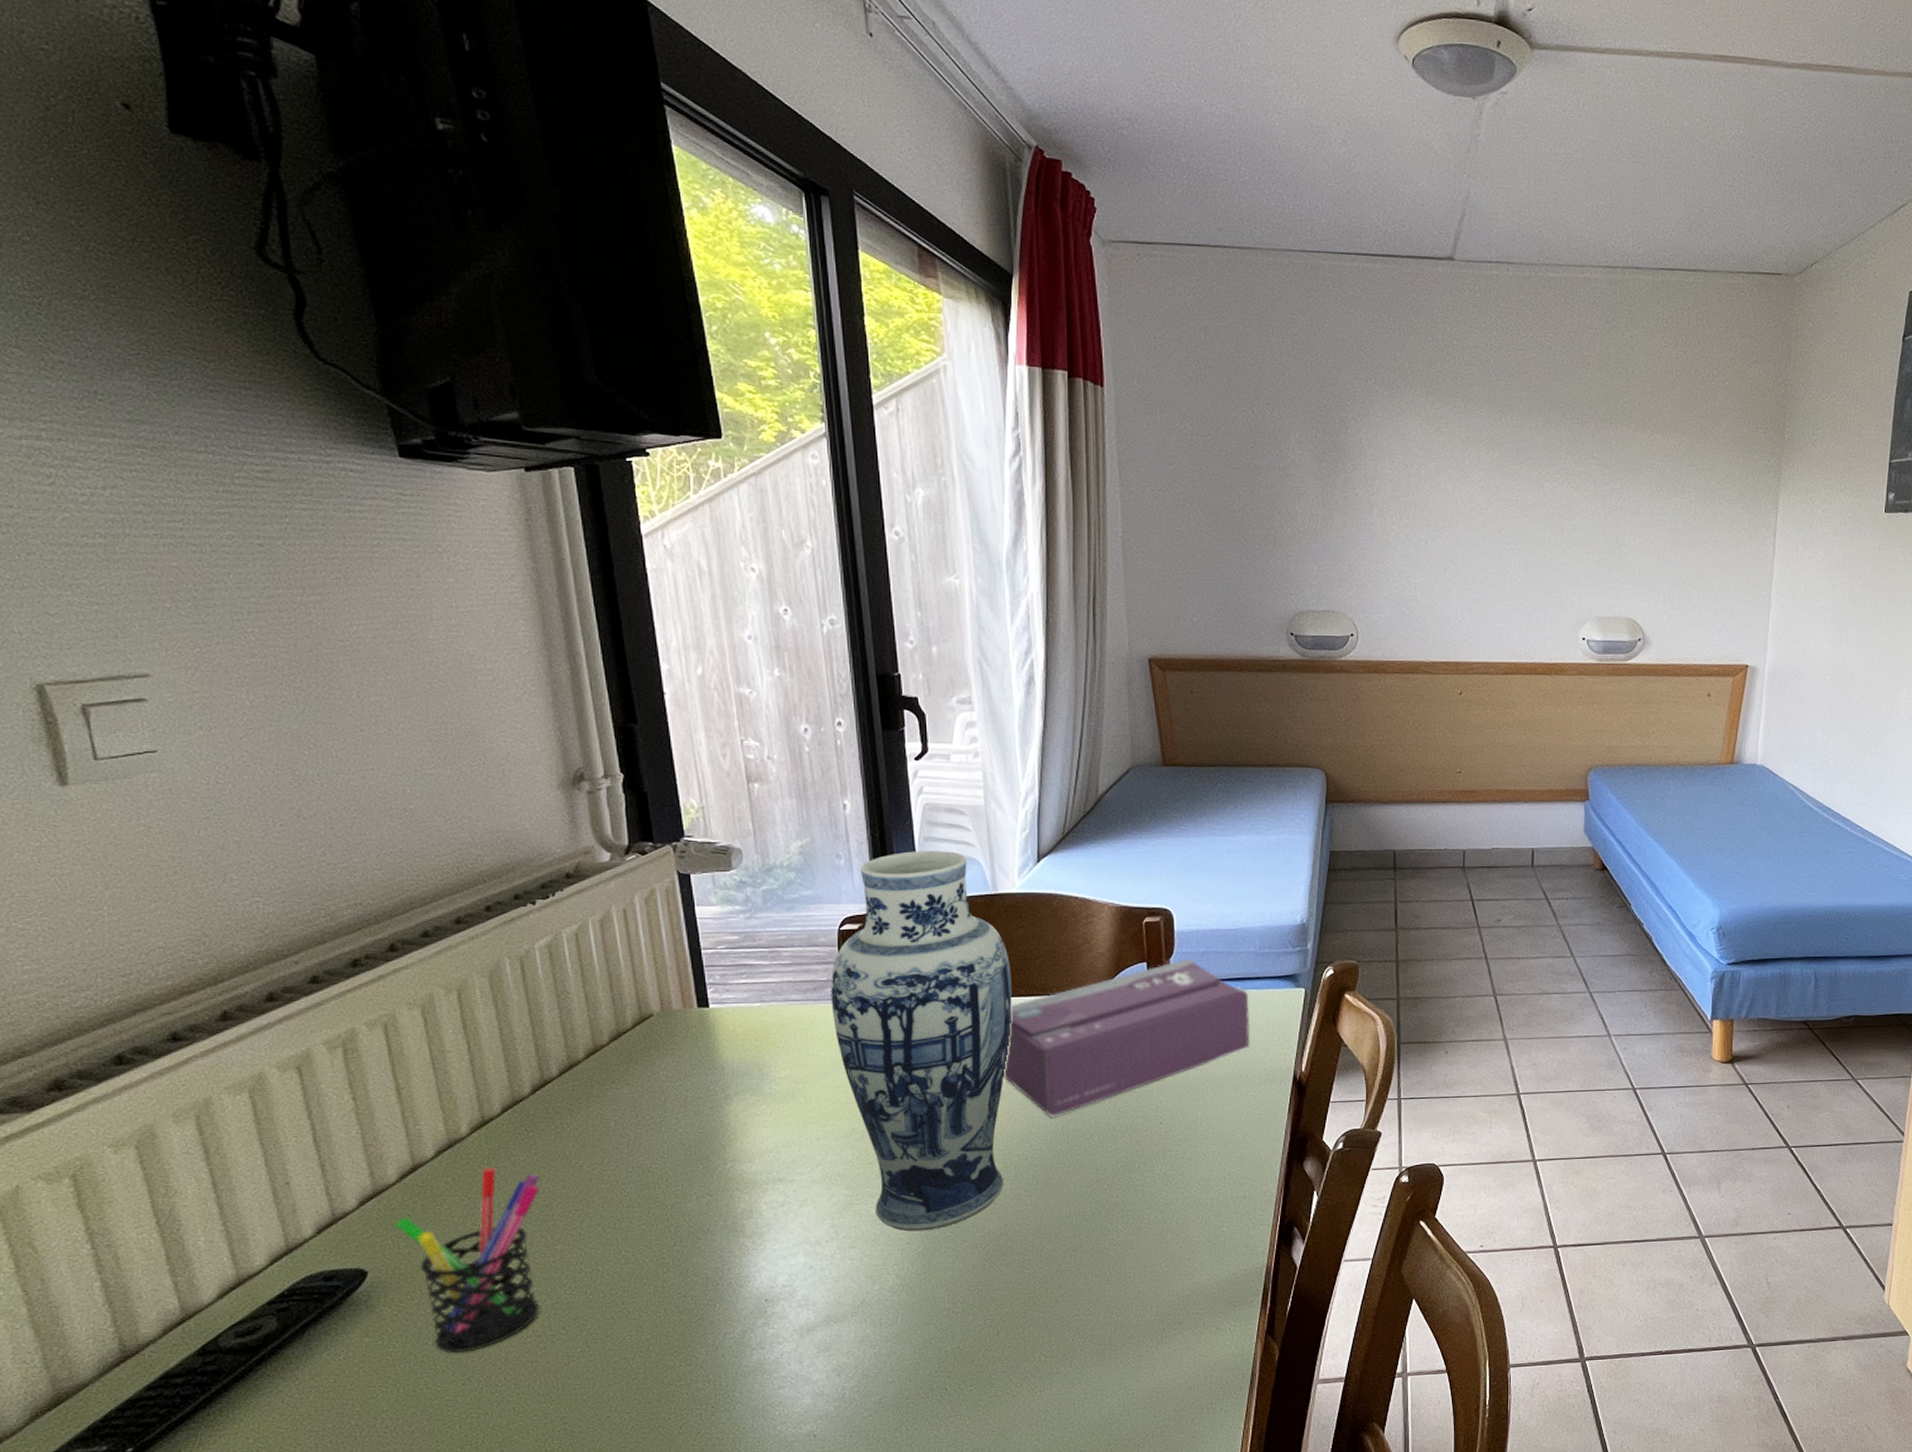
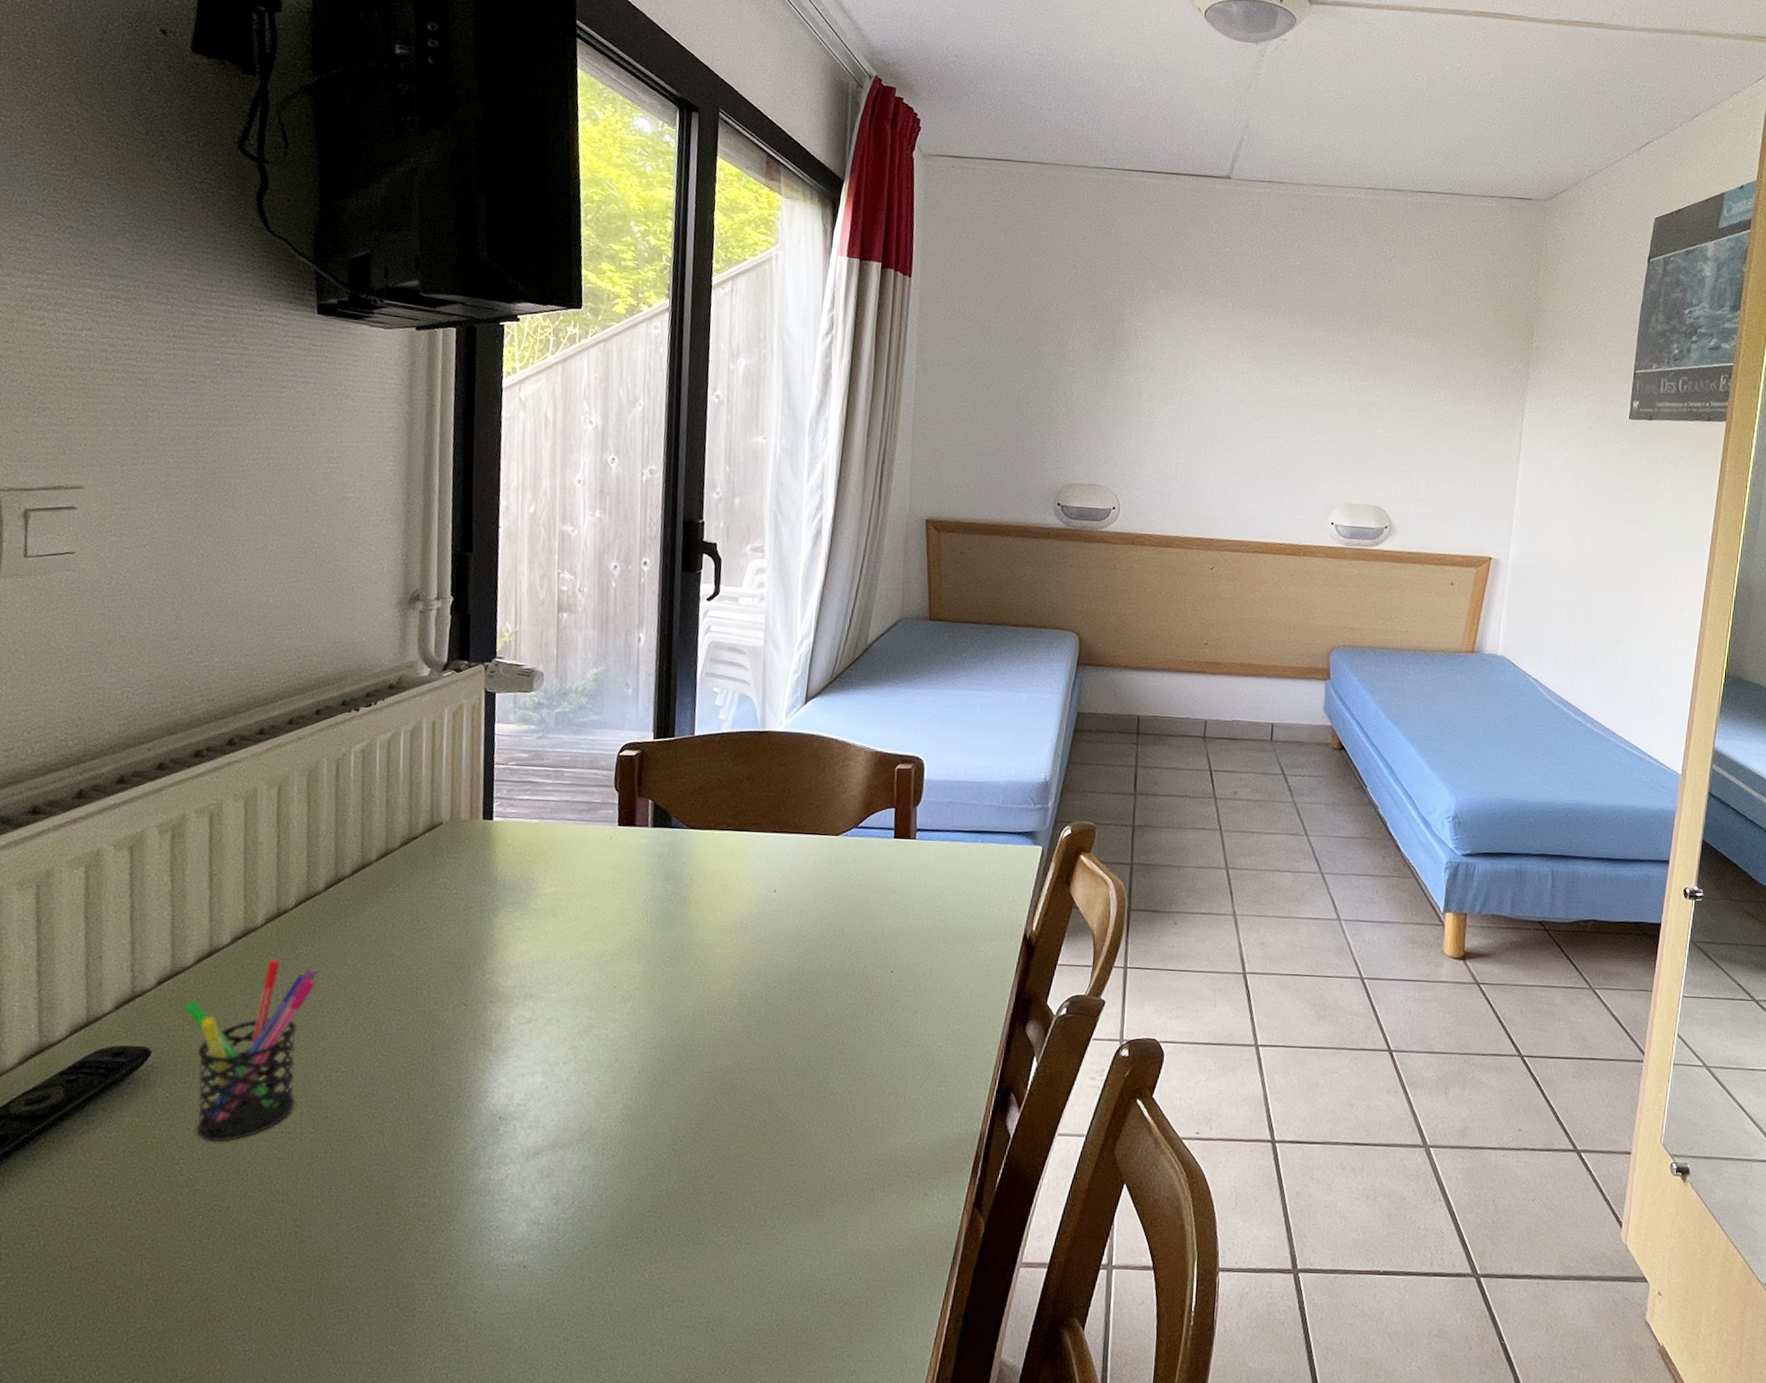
vase: present [830,850,1012,1232] -> none [601,685,769,1062]
tissue box: present [1003,959,1249,1117] -> none [749,808,988,956]

